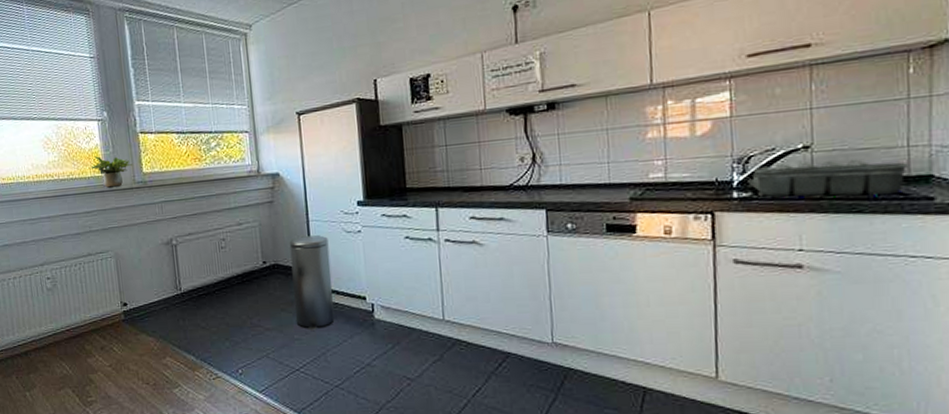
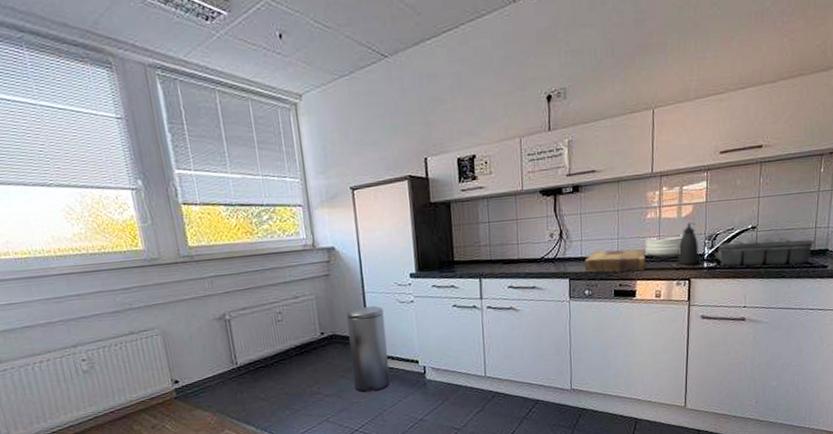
potted plant: present [91,156,133,189] -> none [126,228,177,264]
cutting board: none [565,175,649,203] -> present [584,249,646,273]
bowl: none [644,157,700,188] -> present [644,234,683,260]
soap dispenser: none [693,141,724,195] -> present [678,222,698,265]

